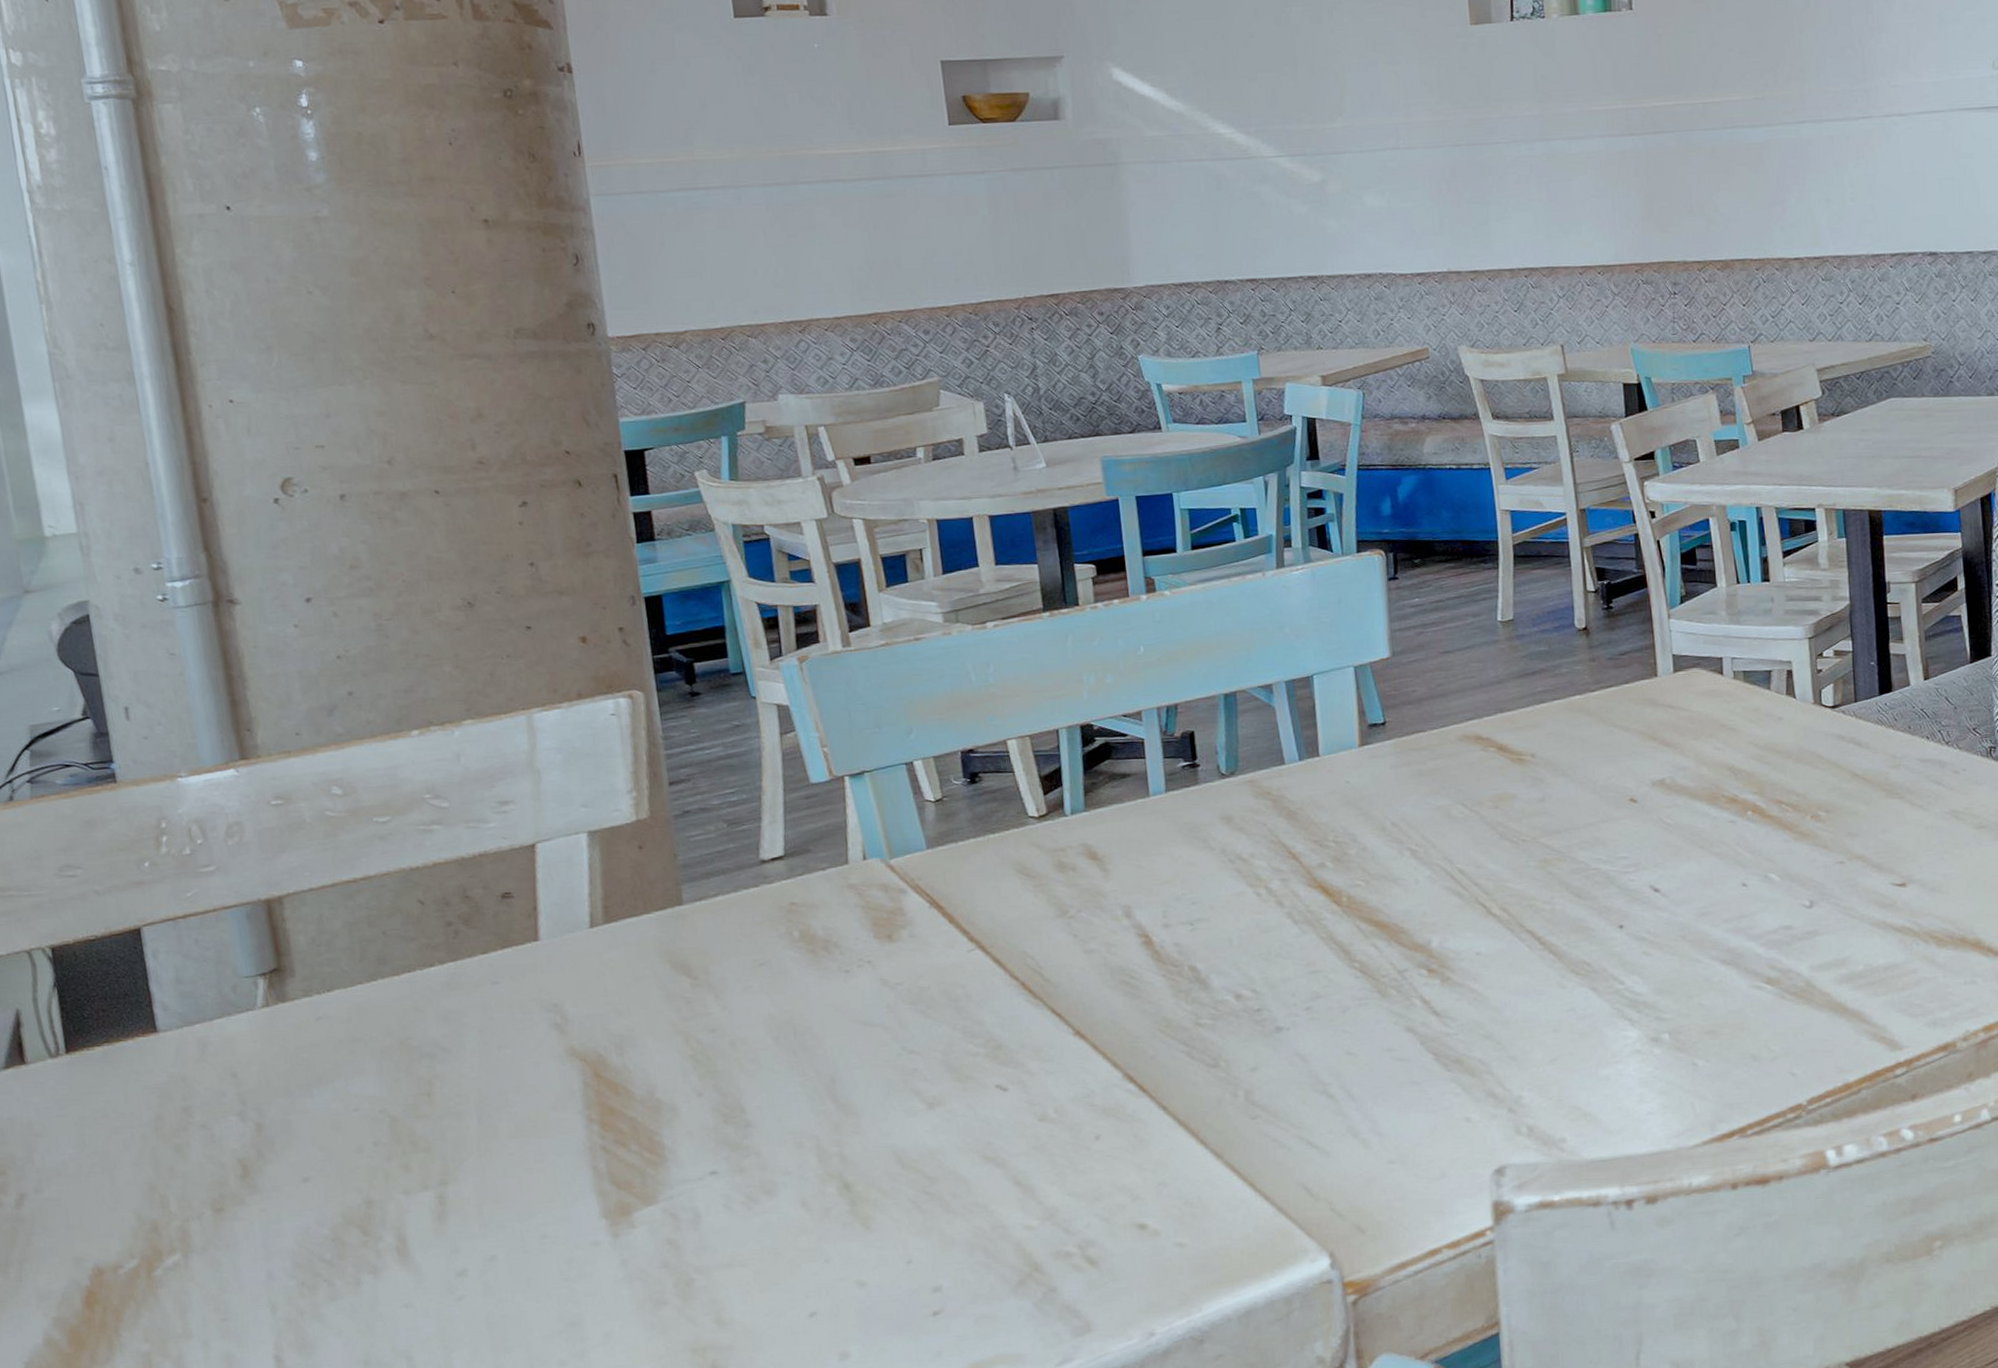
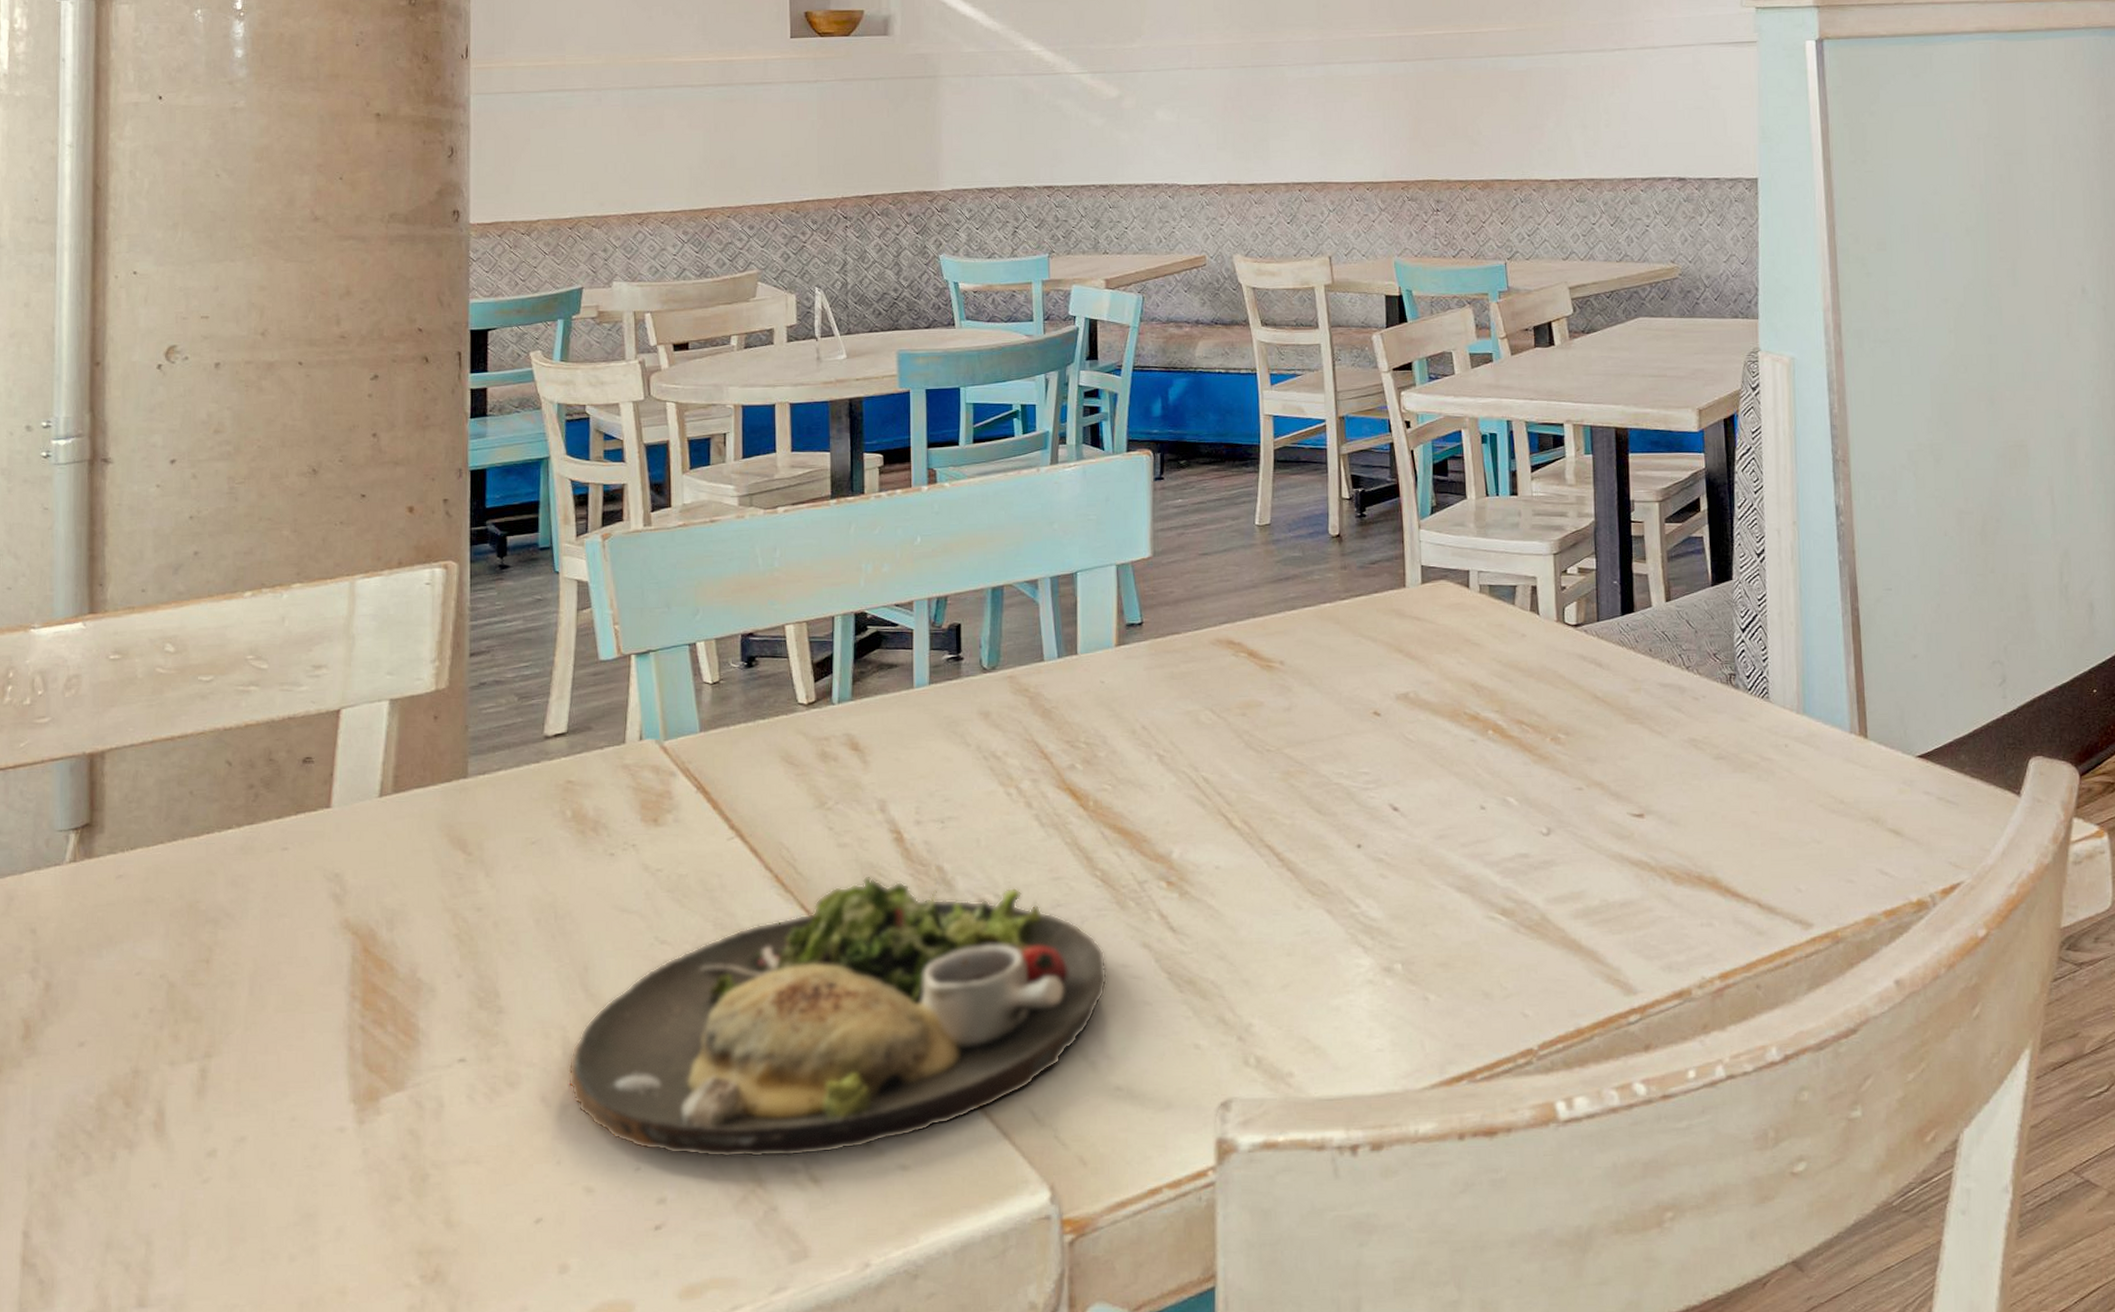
dinner plate: none [825,980,1374,1248] -> present [567,877,1108,1159]

